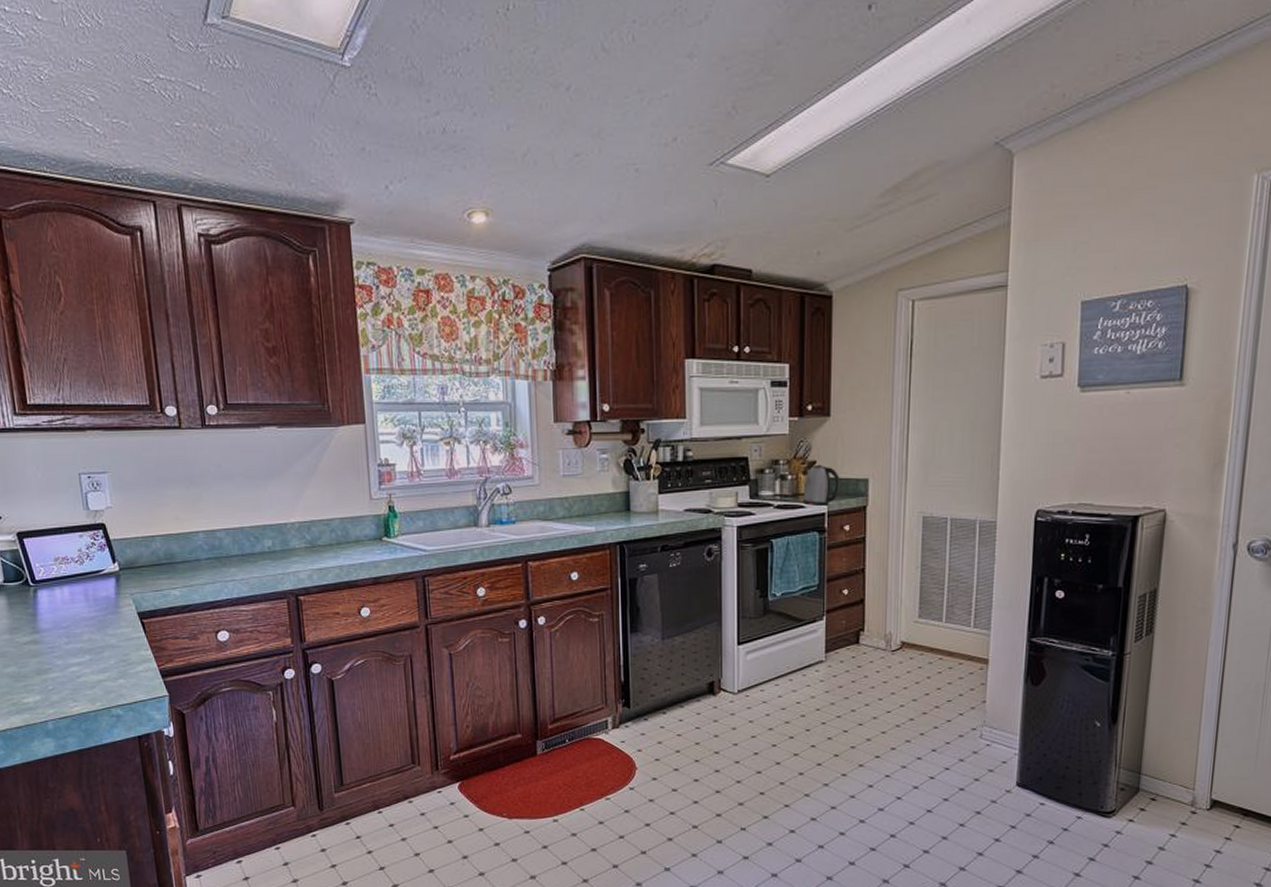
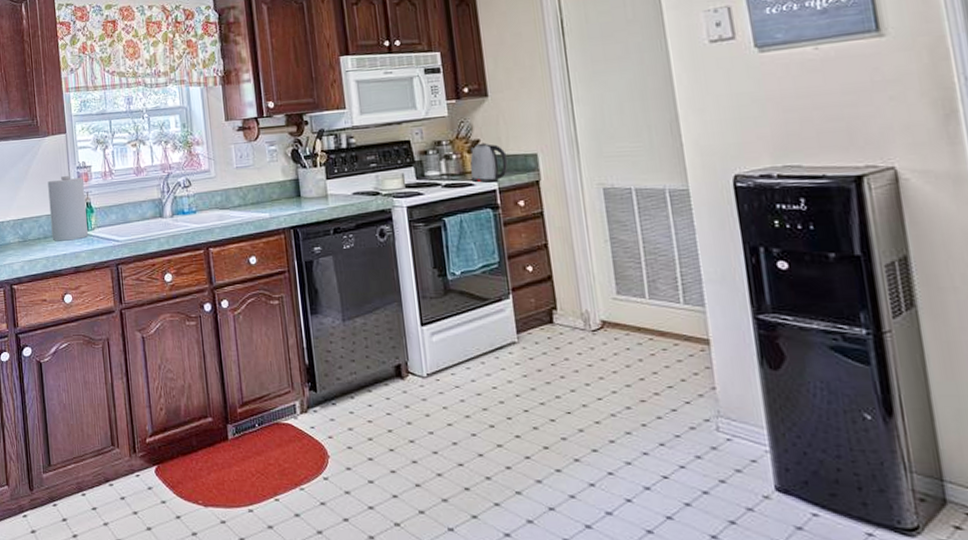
paper towel holder: none [342,474,390,548] -> present [48,176,88,241]

